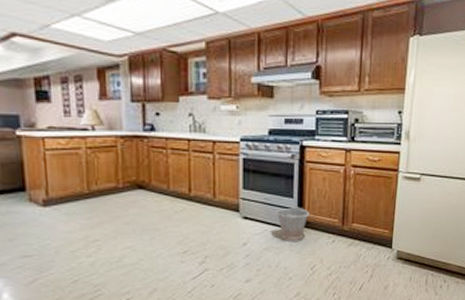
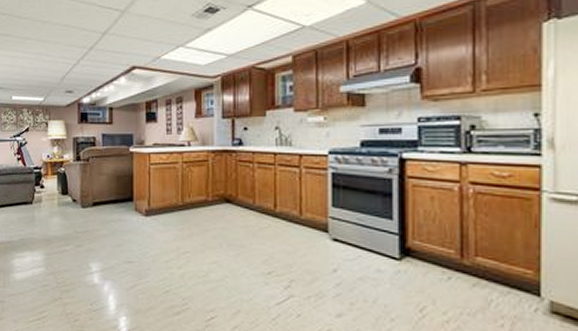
bucket: present [276,206,309,243] -> none [372,229,414,275]

